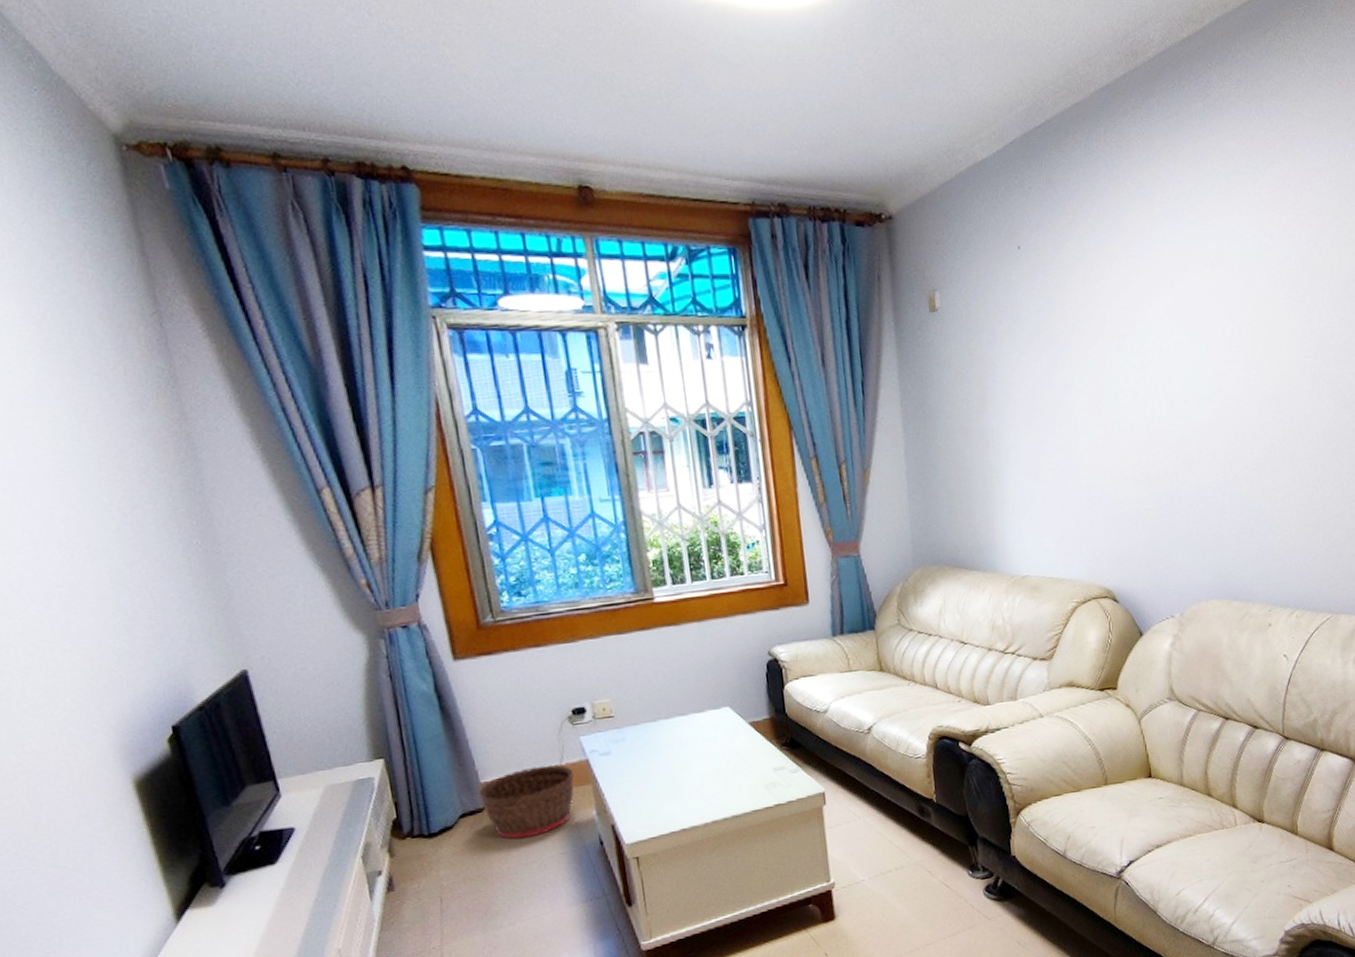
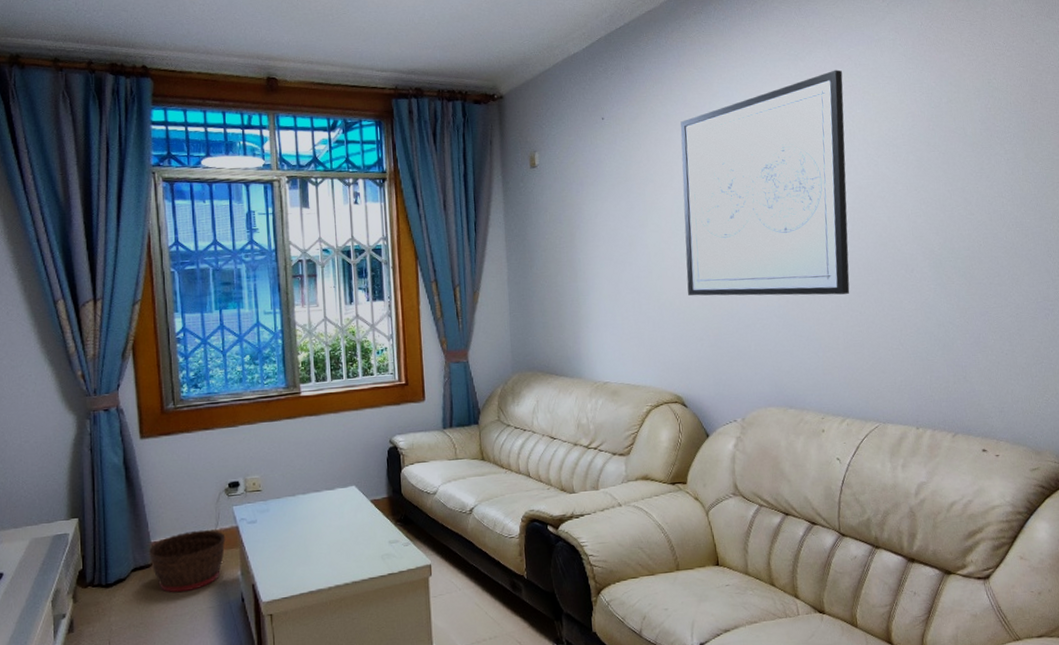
wall art: none [1114,187,1310,472] -> present [680,70,850,296]

